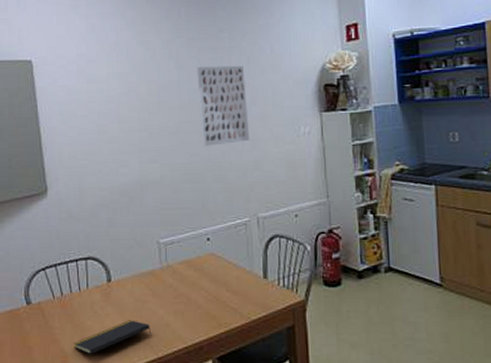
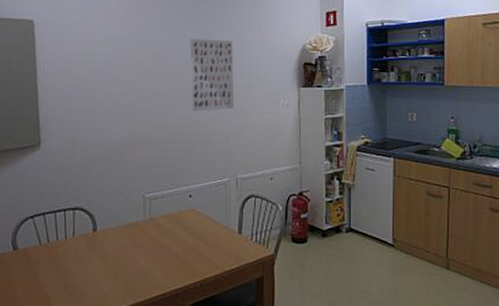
notepad: present [73,320,152,355] -> none [56,267,132,299]

